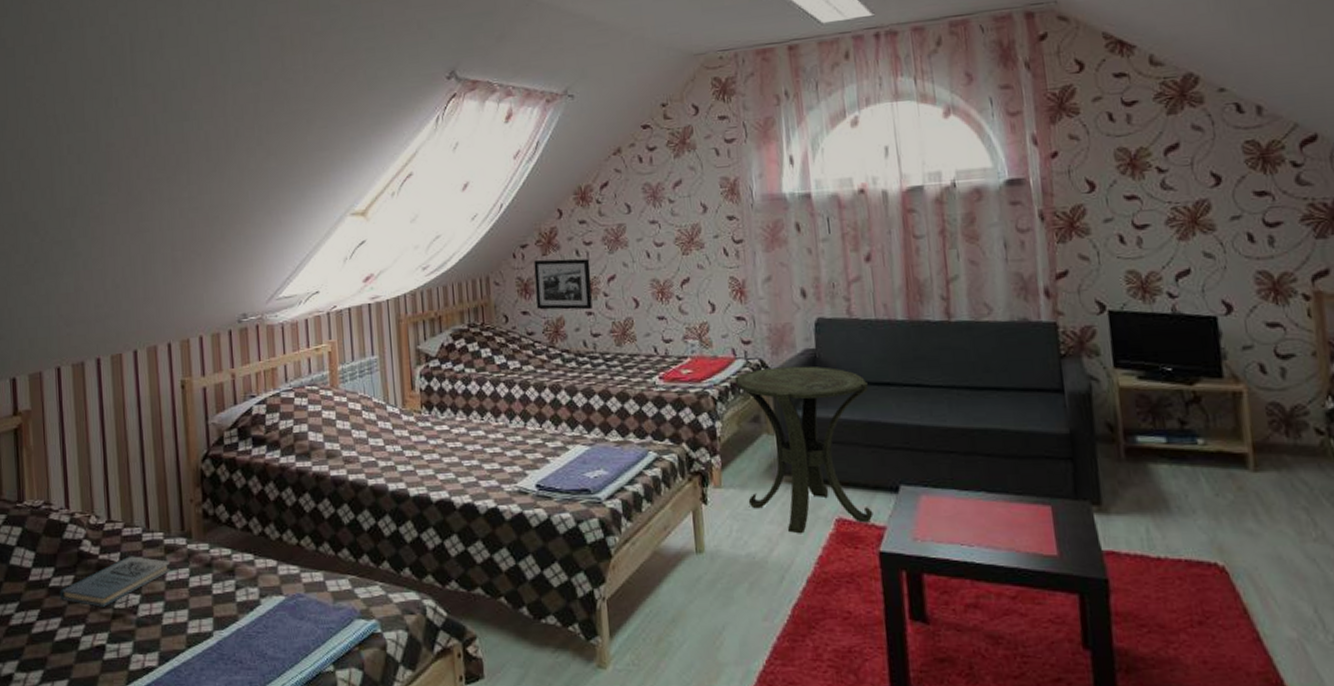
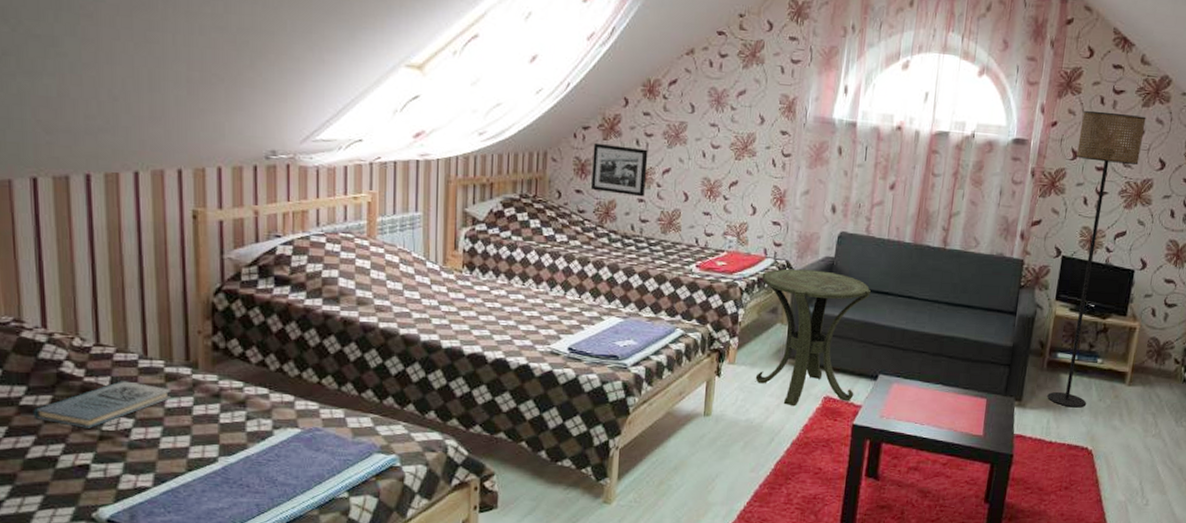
floor lamp: none [1089,126,1198,509] -> present [1047,110,1146,408]

